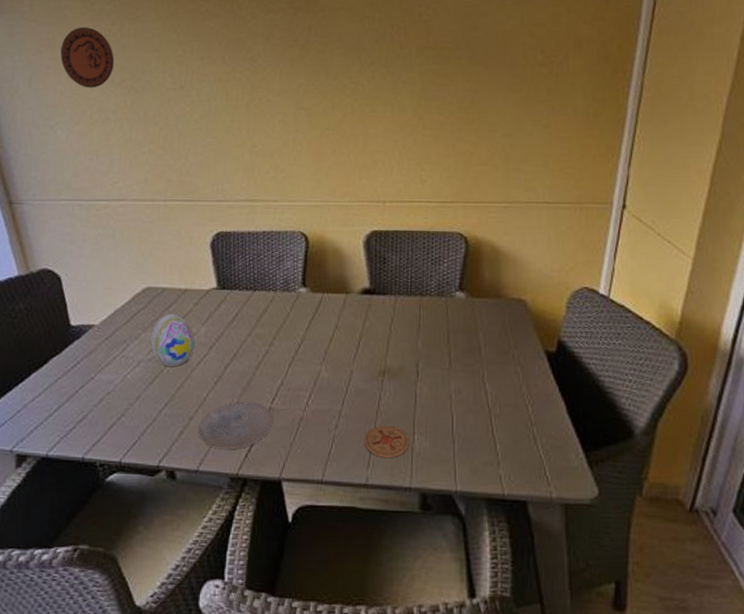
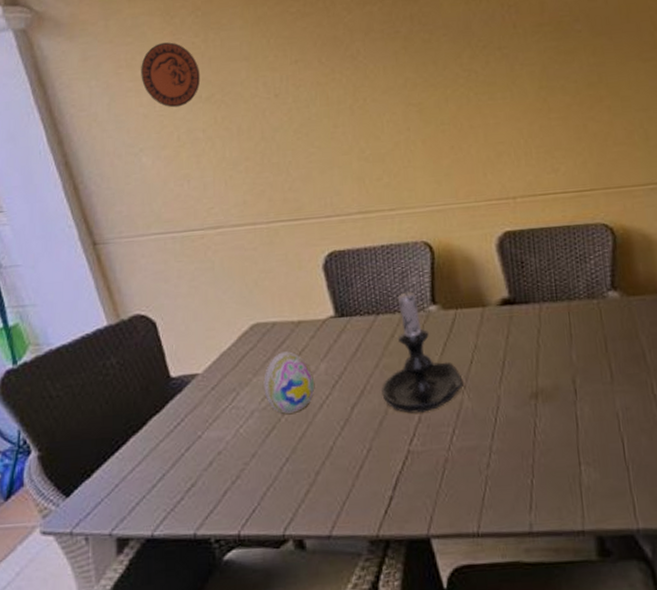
plate: present [197,402,273,451] -> none [326,446,414,508]
candle holder: none [252,269,322,377] -> present [382,287,463,414]
coaster: present [364,425,410,459] -> none [522,457,576,499]

